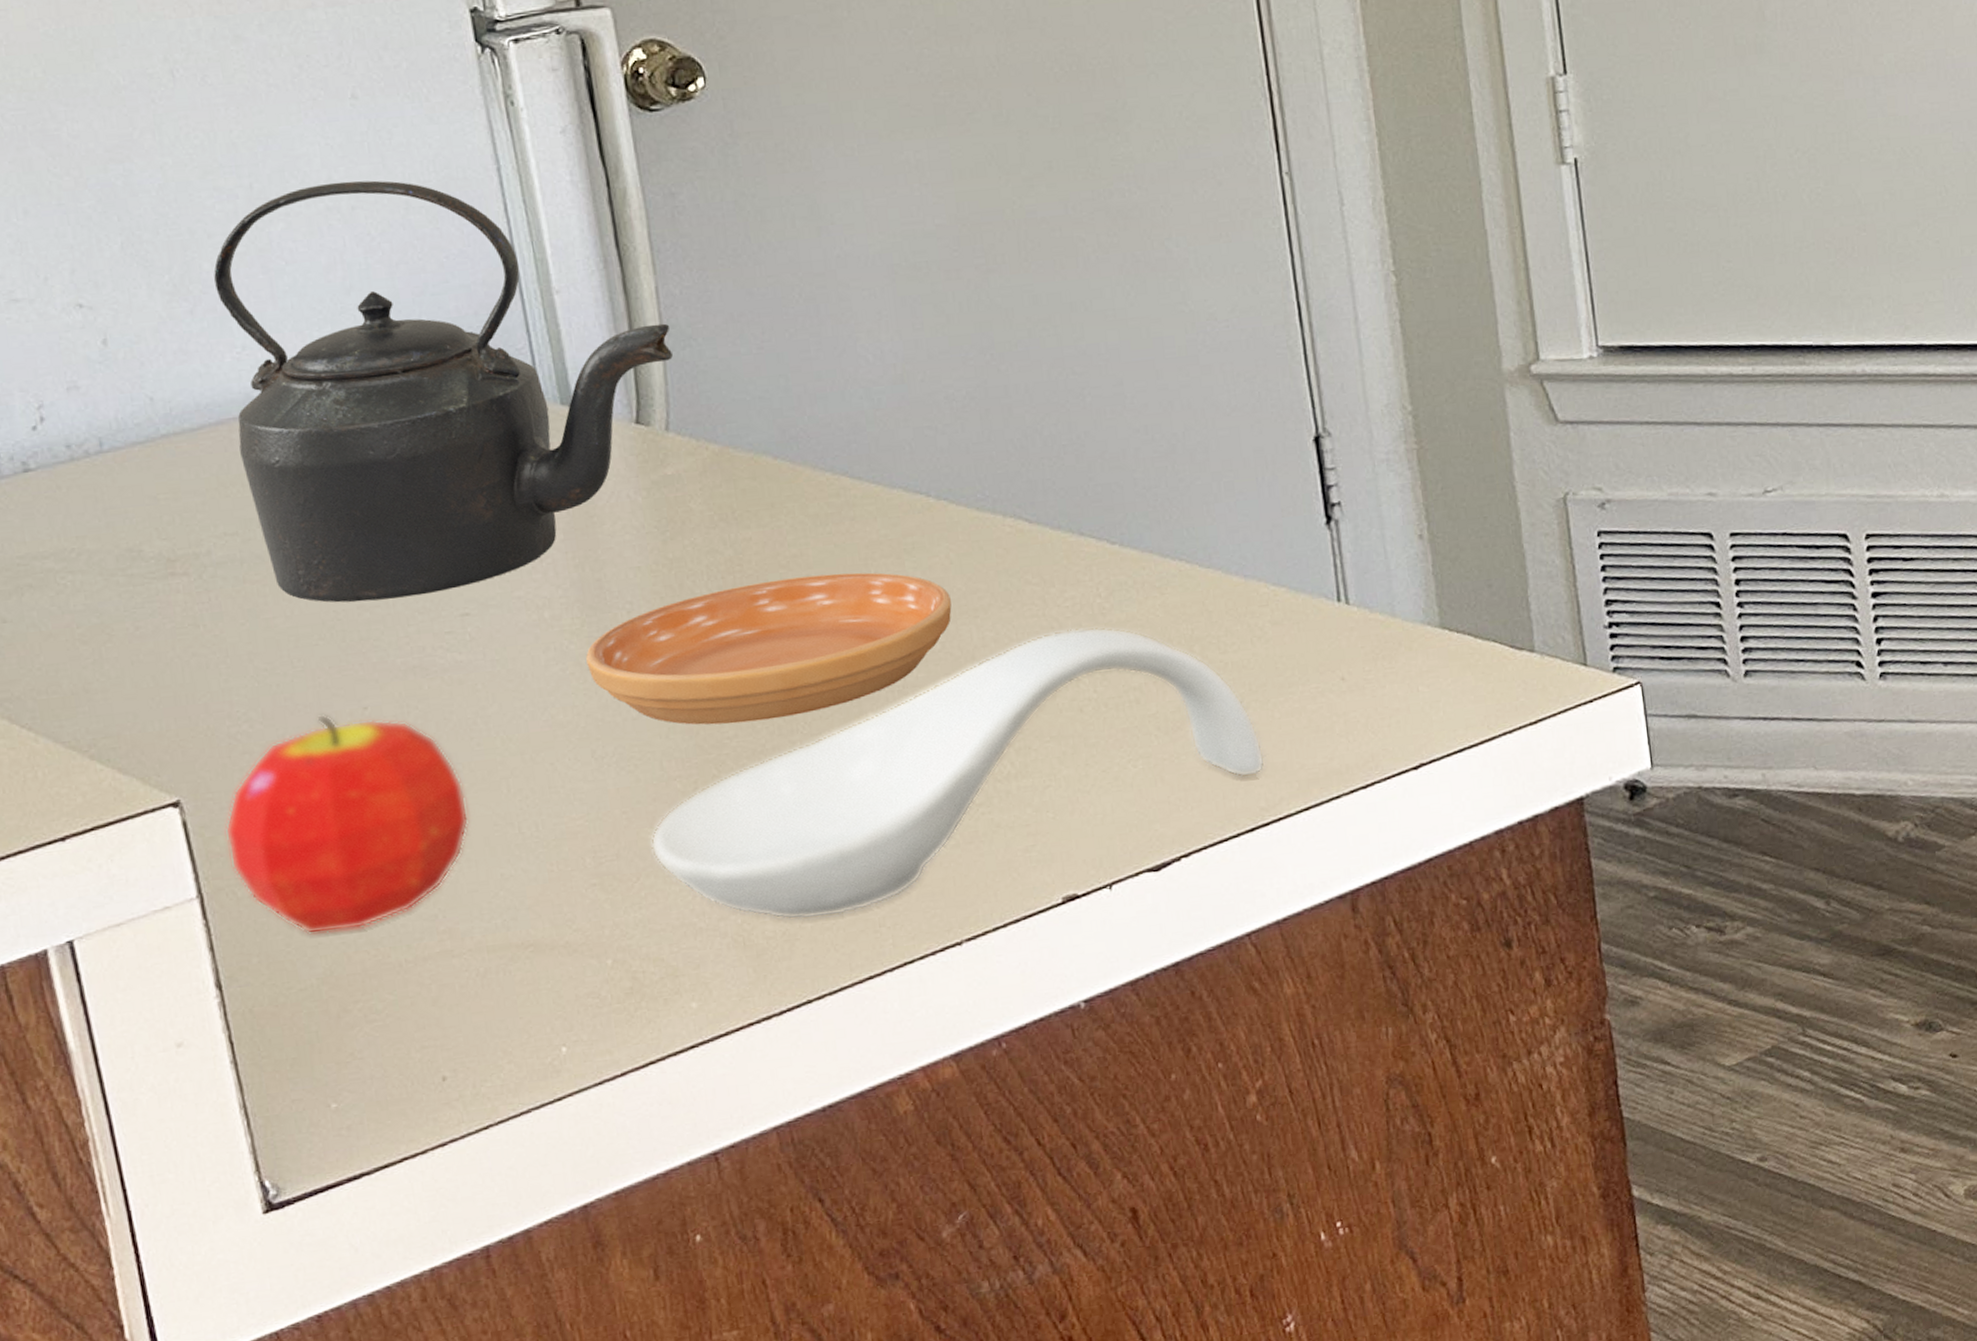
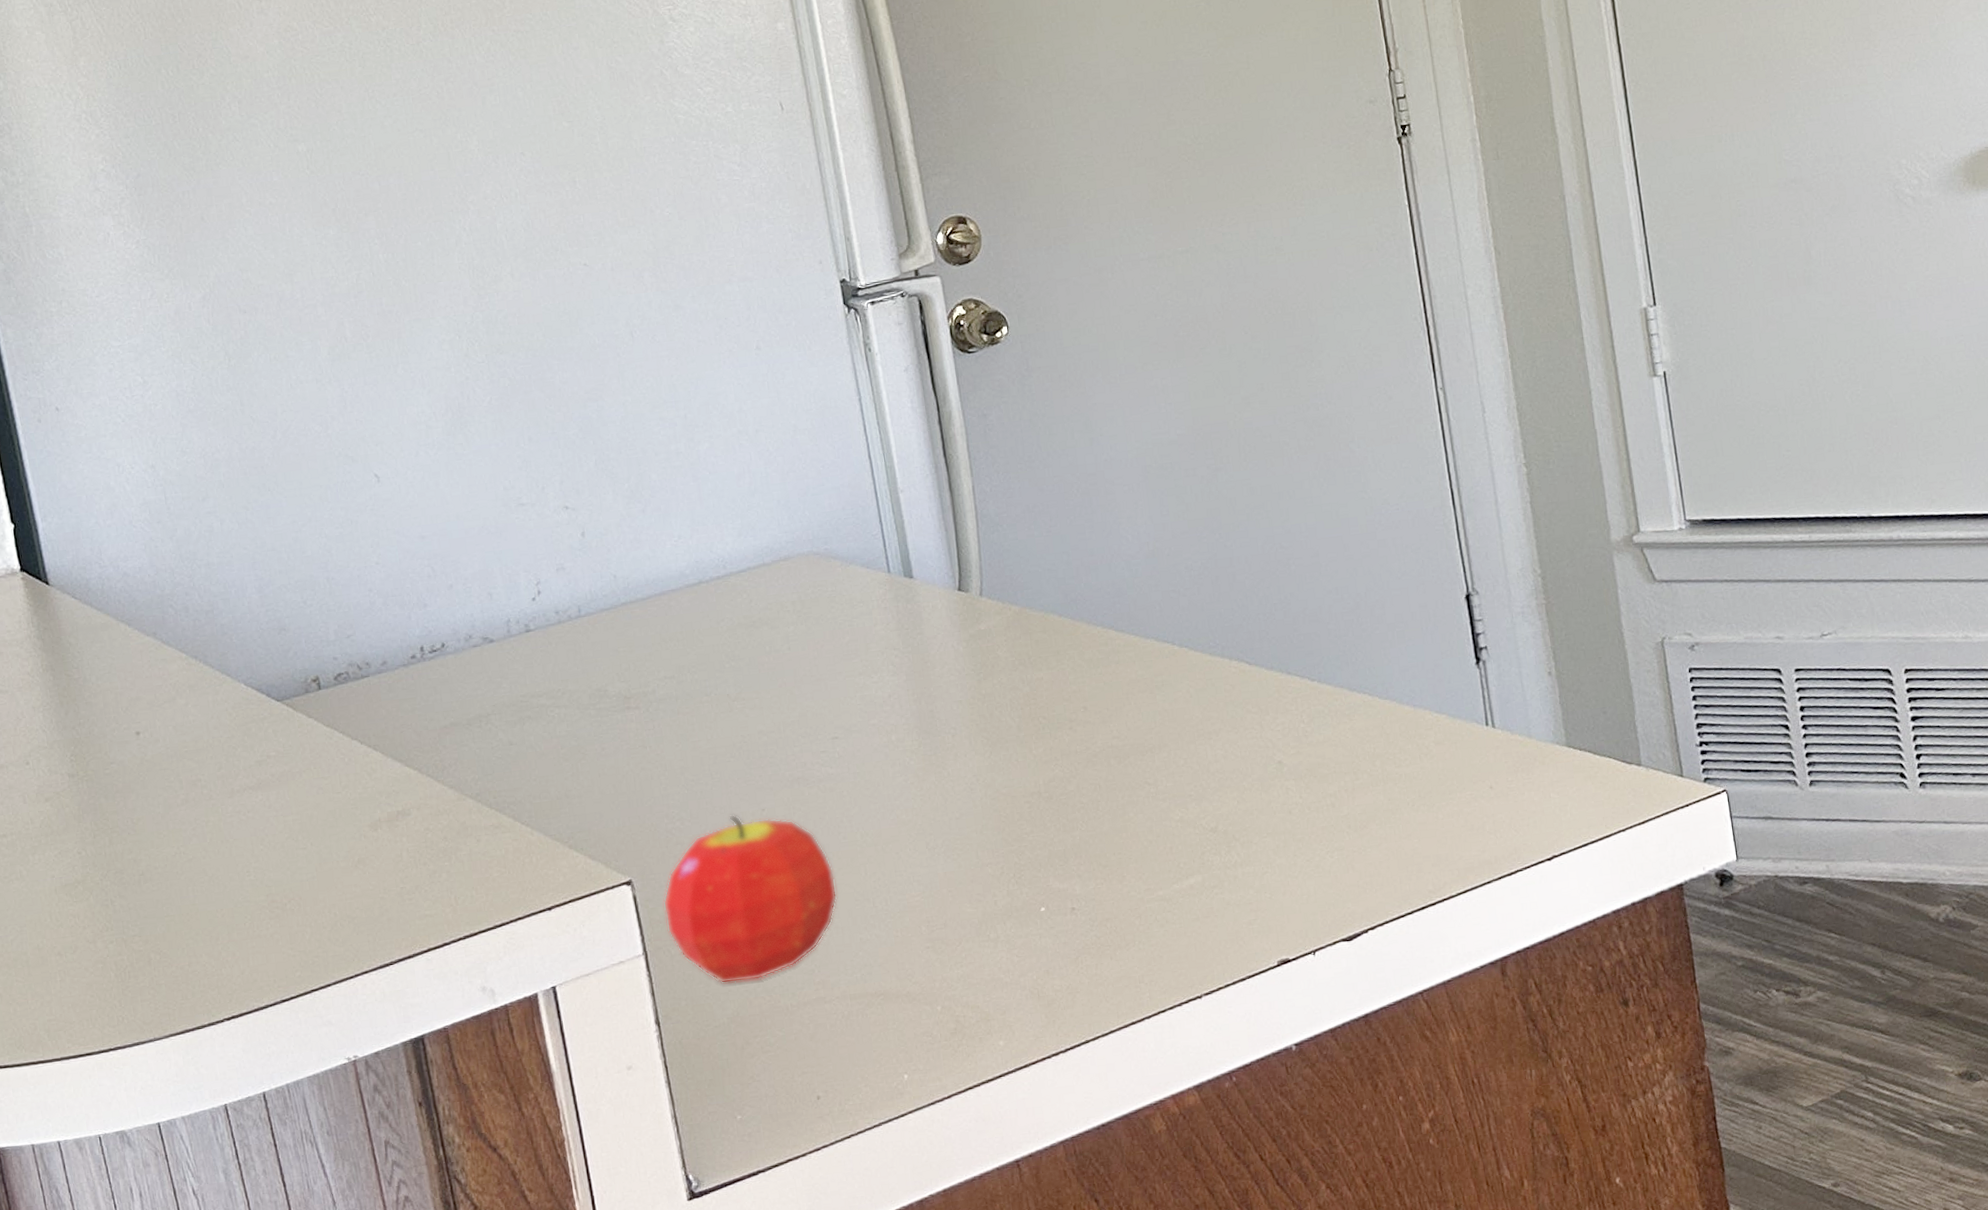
kettle: present [213,180,673,603] -> none [659,410,985,729]
saucer: present [586,572,952,725] -> none [922,704,1192,823]
spoon rest: present [650,626,1266,921] -> none [969,746,1433,977]

